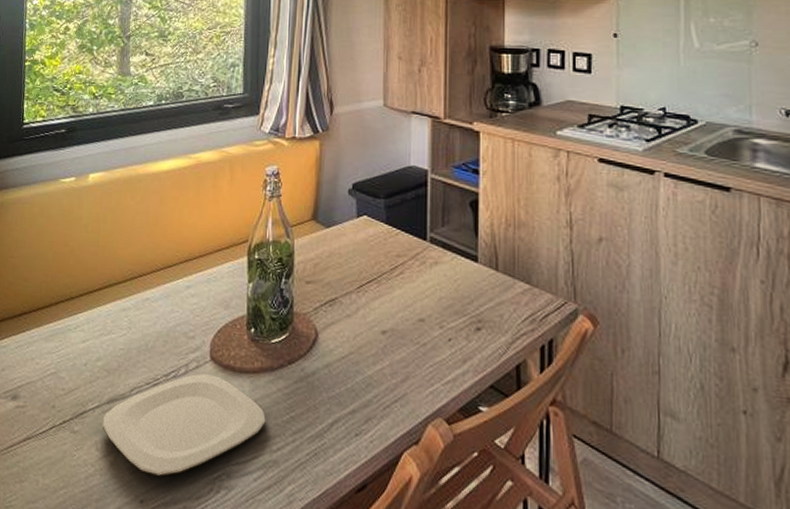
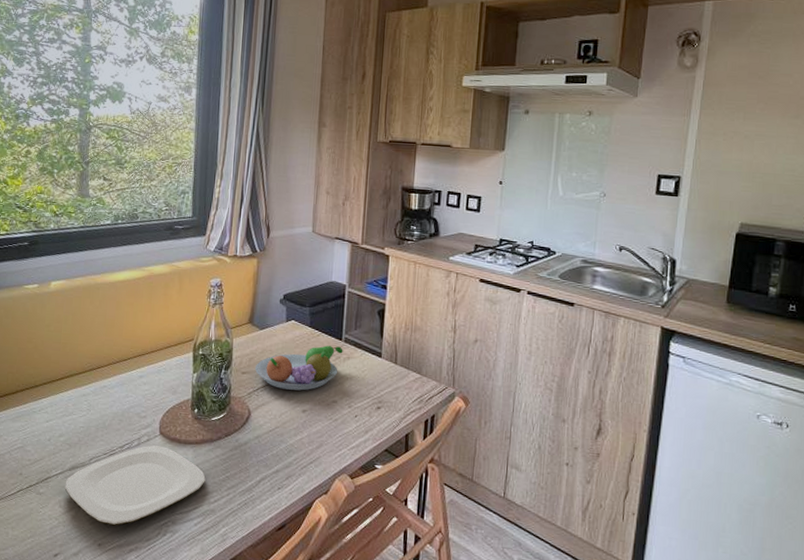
fruit bowl: none [321,247,429,306] -> present [254,345,343,391]

